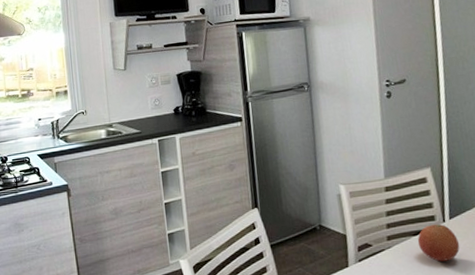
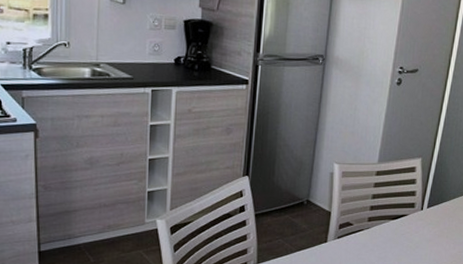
fruit: present [417,224,460,262] -> none [394,211,431,245]

